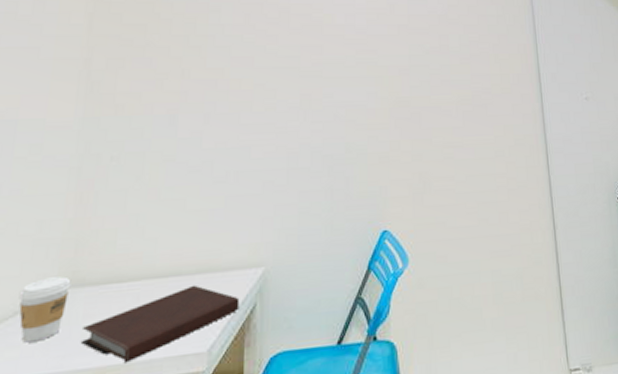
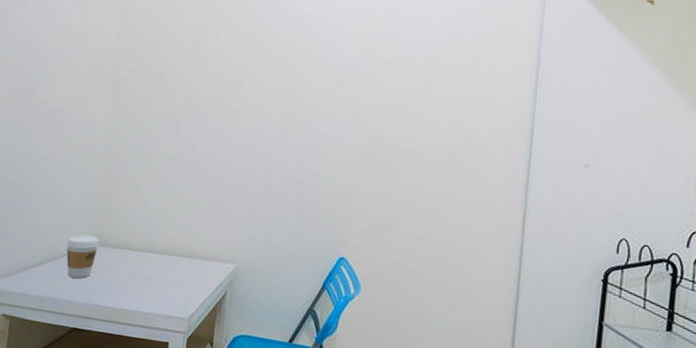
notebook: present [82,285,240,364] -> none [104,265,215,311]

